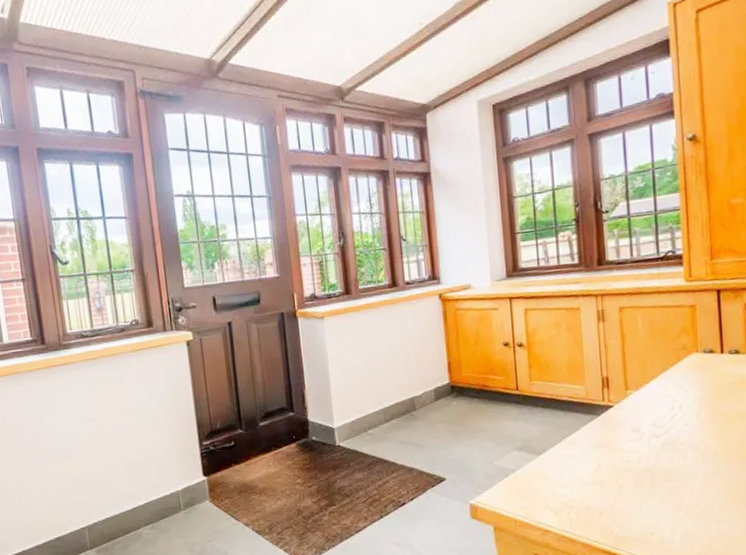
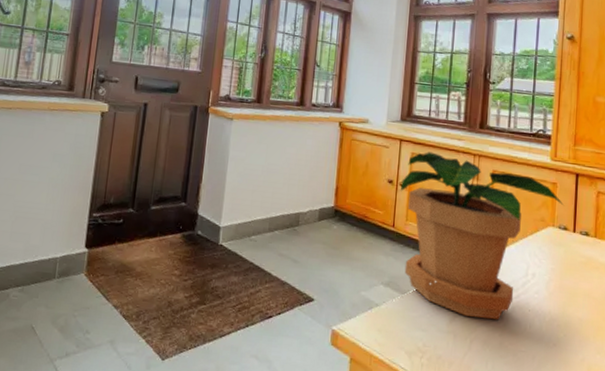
potted plant: none [518,303,706,463] -> present [400,152,564,321]

